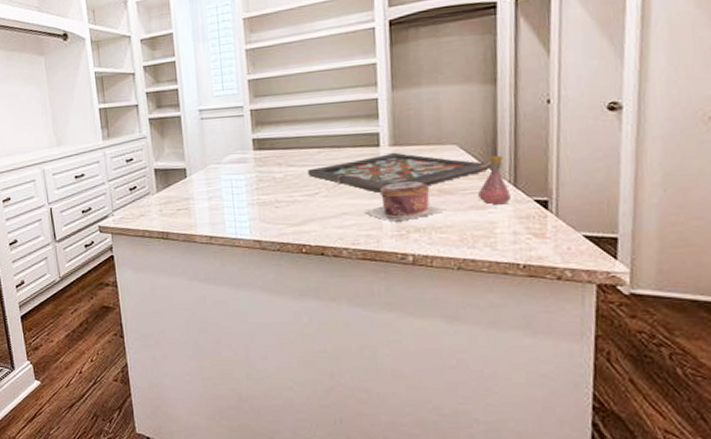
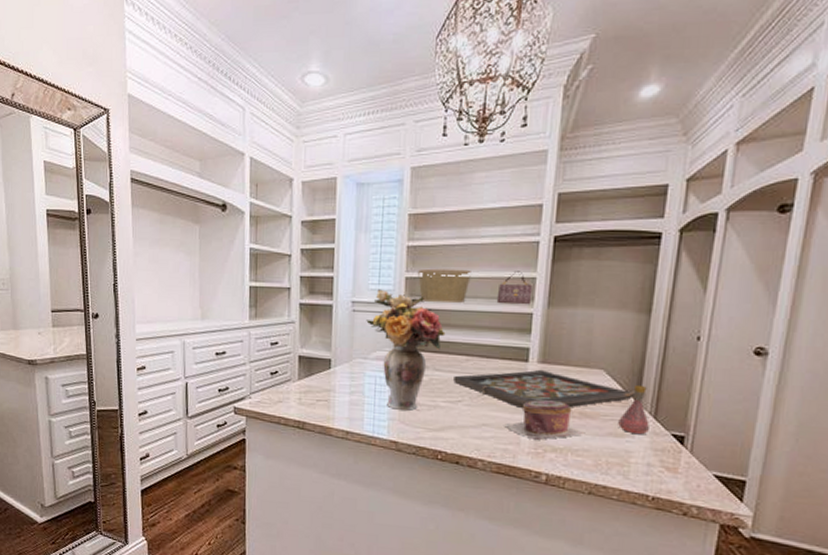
flower arrangement: none [215,94,294,209] -> present [366,289,446,411]
basket: none [259,64,312,101] -> present [418,268,471,303]
handbag: none [340,59,375,94] -> present [496,271,533,305]

